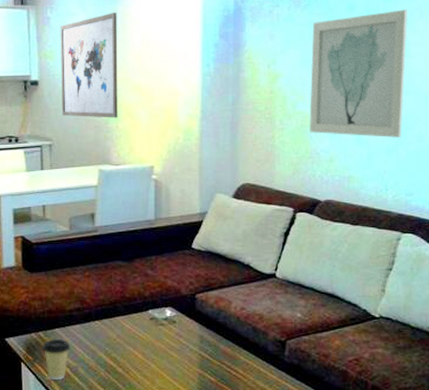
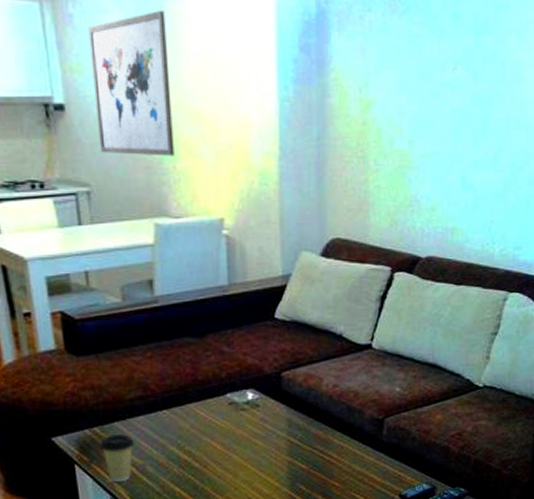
wall art: present [310,10,408,137] -> none [409,21,522,181]

